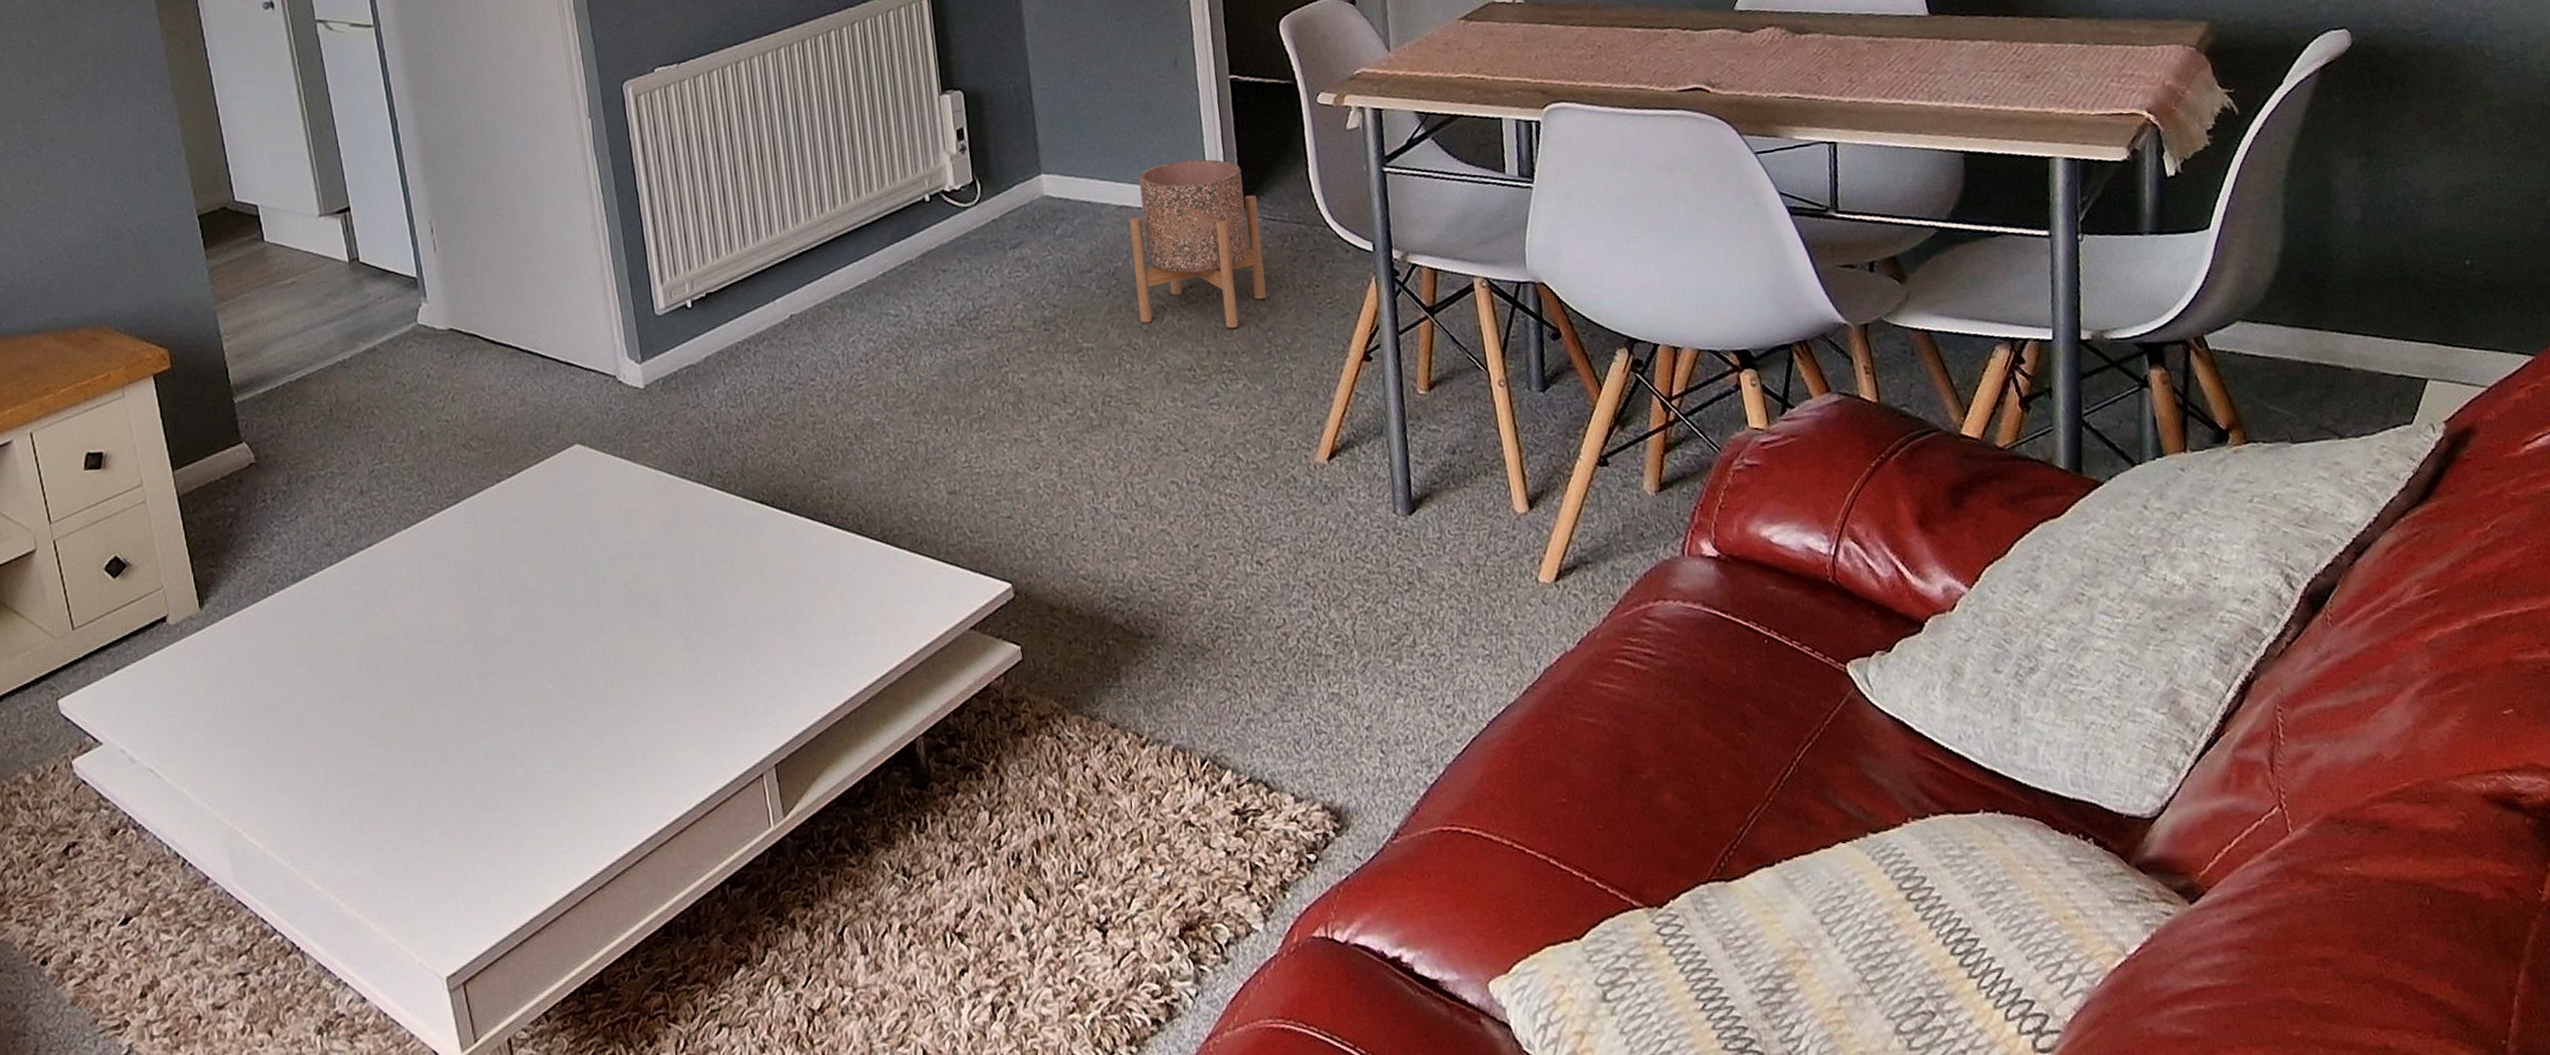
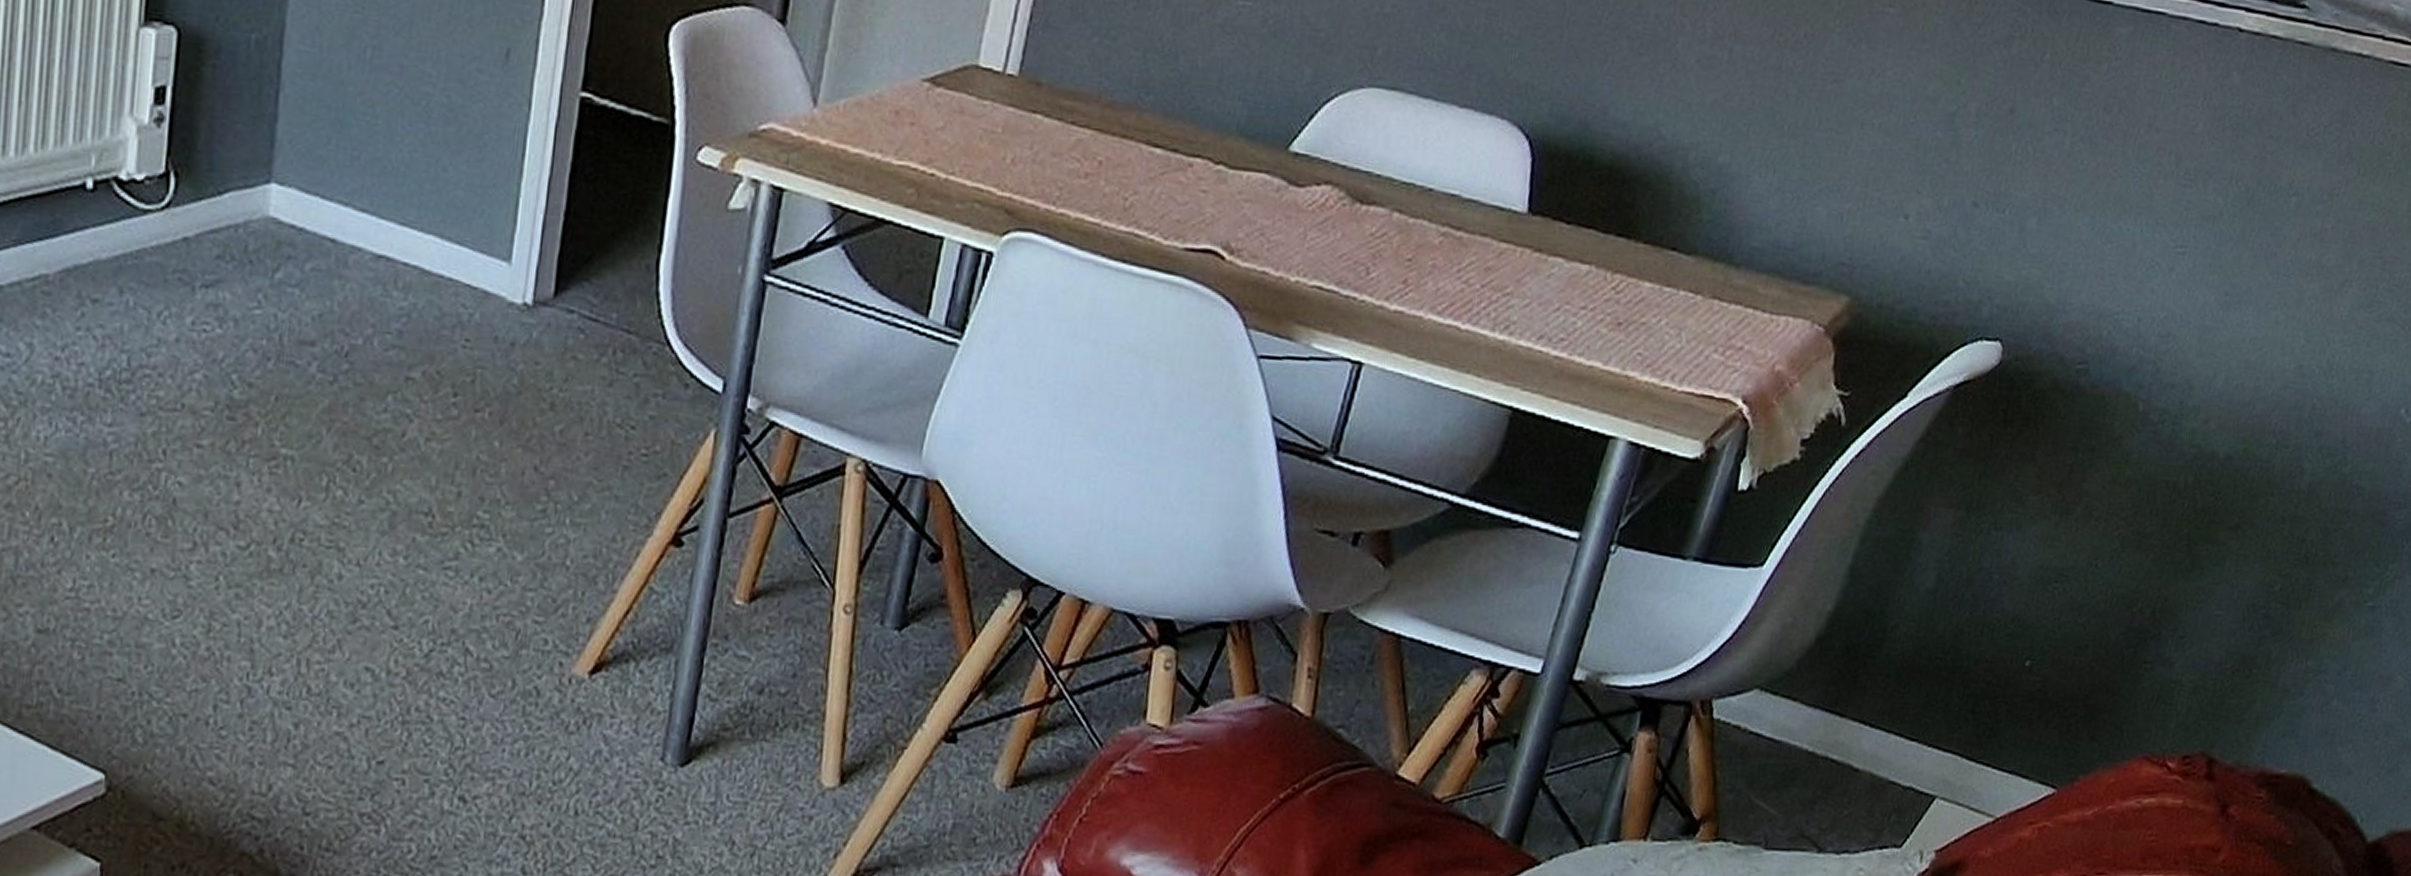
planter: present [1129,159,1267,329] -> none [371,204,579,467]

